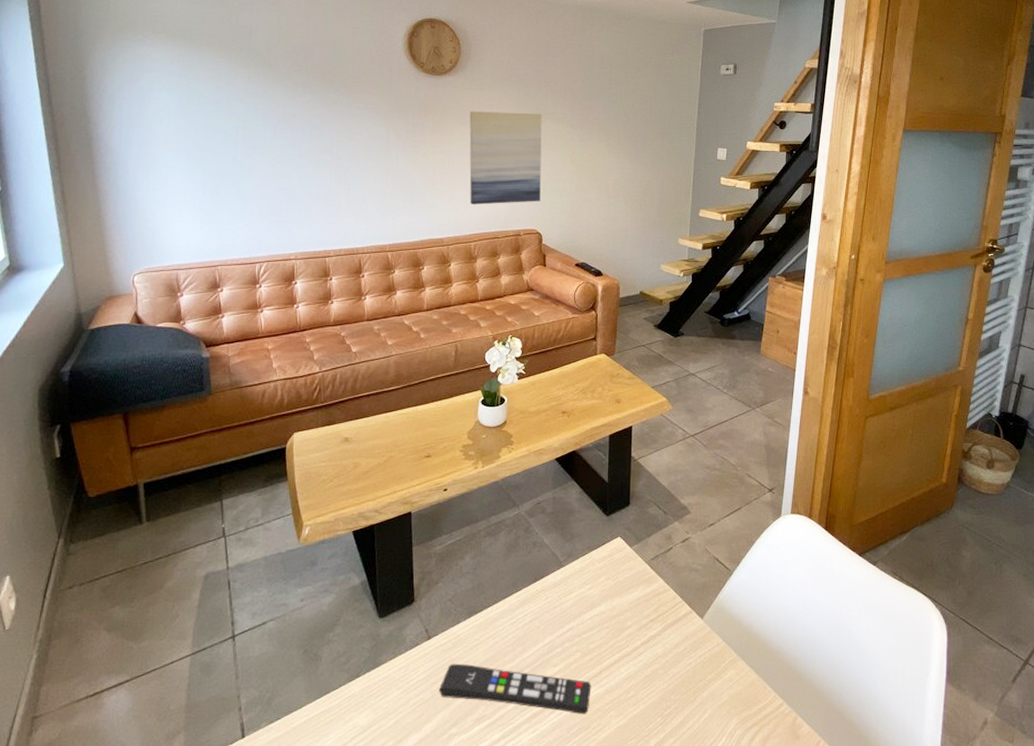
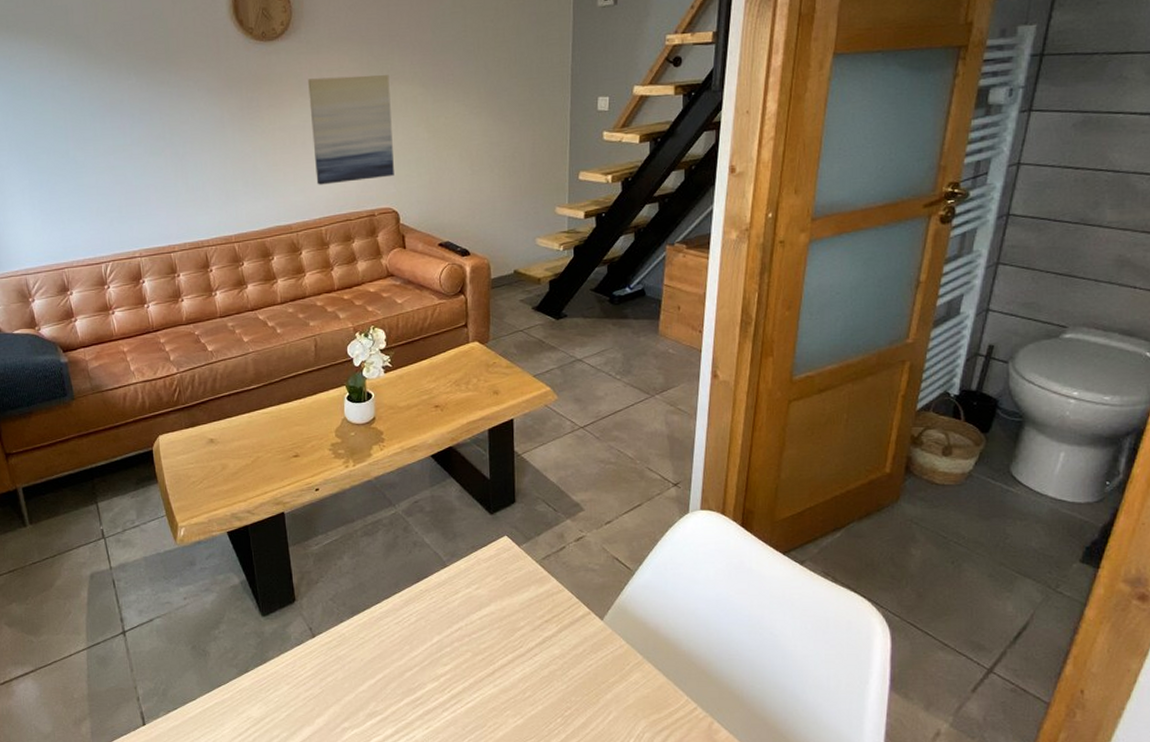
remote control: present [439,663,592,715] -> none [328,661,485,714]

